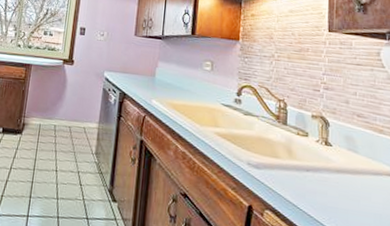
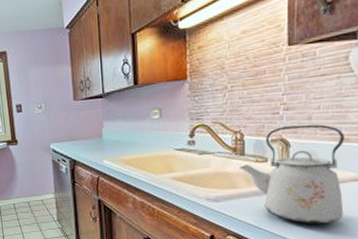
kettle: none [281,104,381,218] -> present [240,124,345,224]

